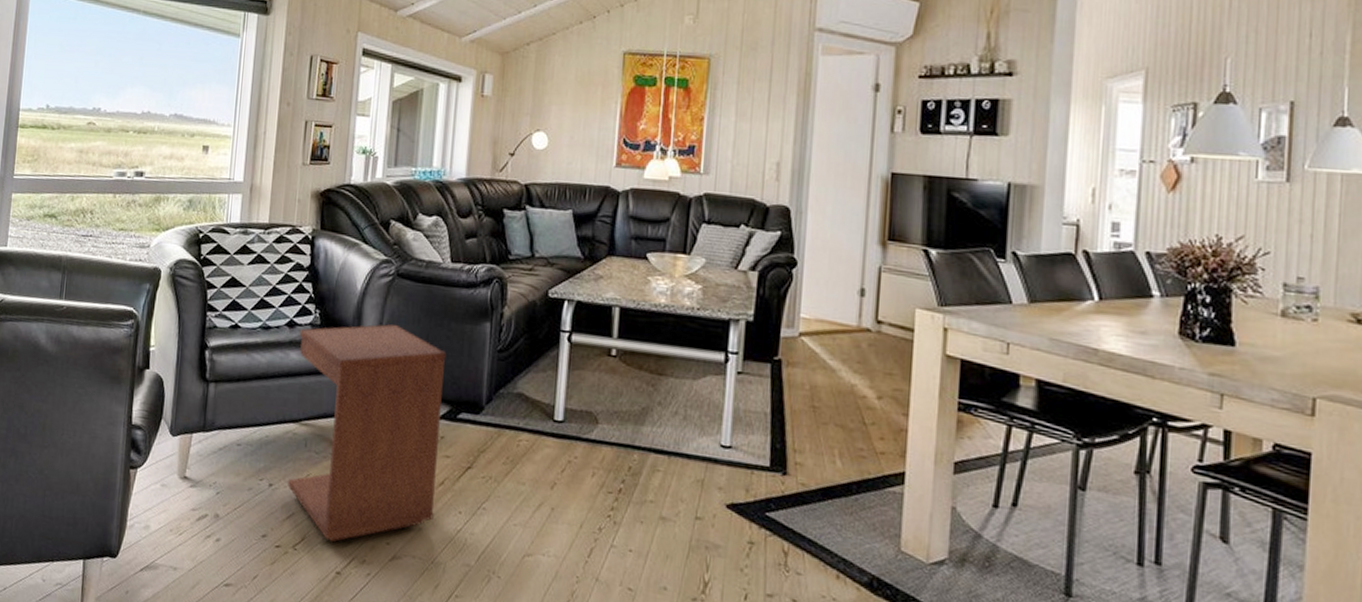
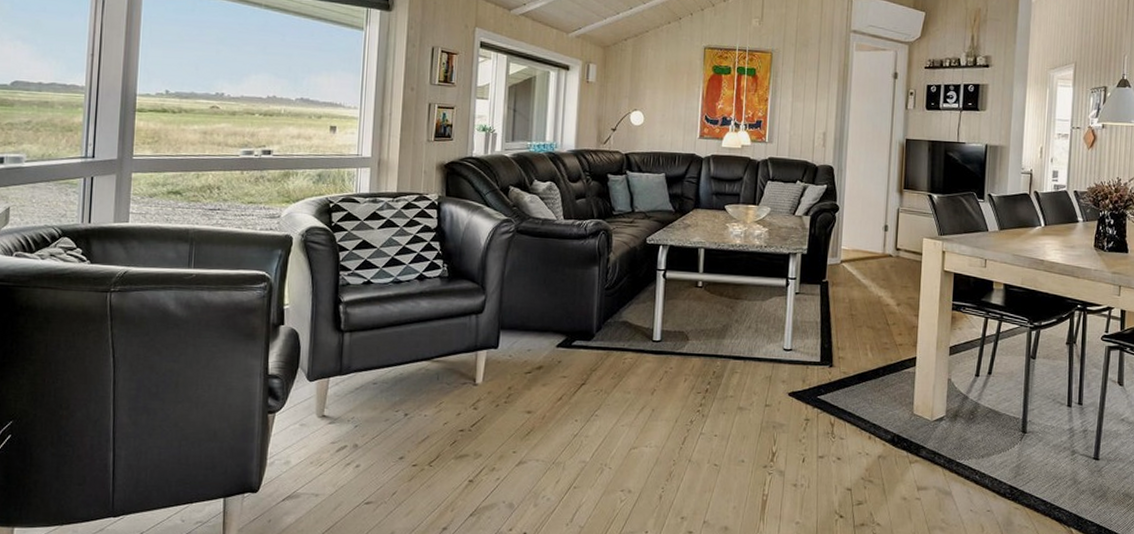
side table: present [288,323,447,542] -> none [422,272,562,457]

